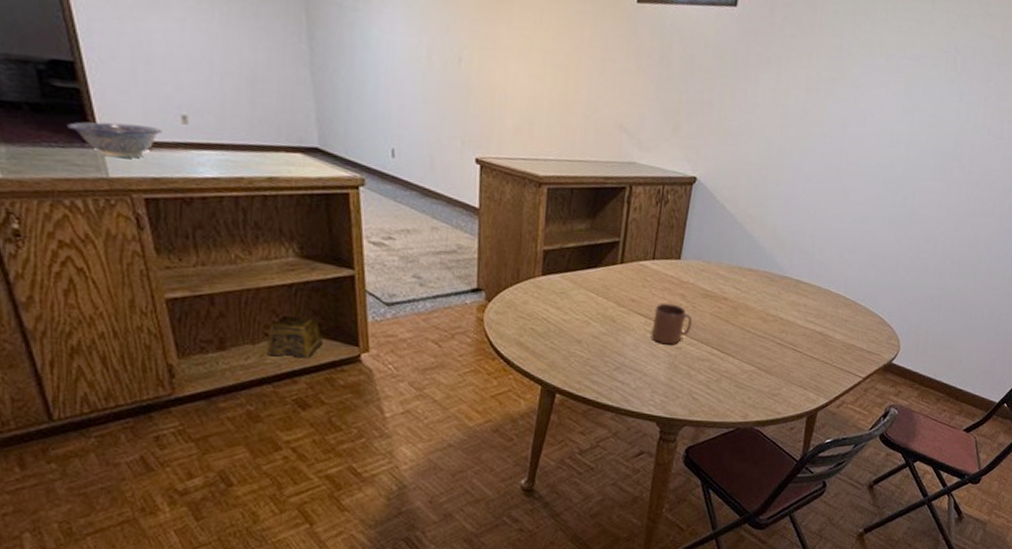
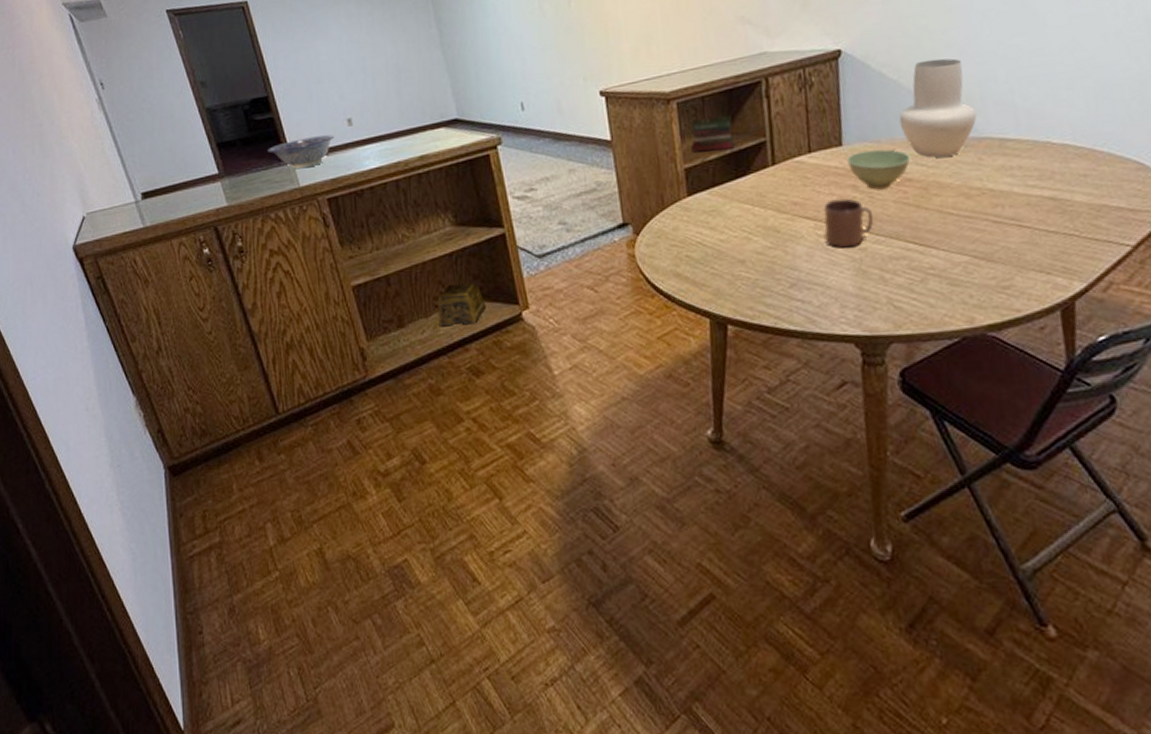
books: none [553,207,594,241] -> present [691,116,734,153]
bowl: none [681,267,731,303] -> present [846,149,911,190]
vase: none [728,203,786,286] -> present [898,58,977,158]

